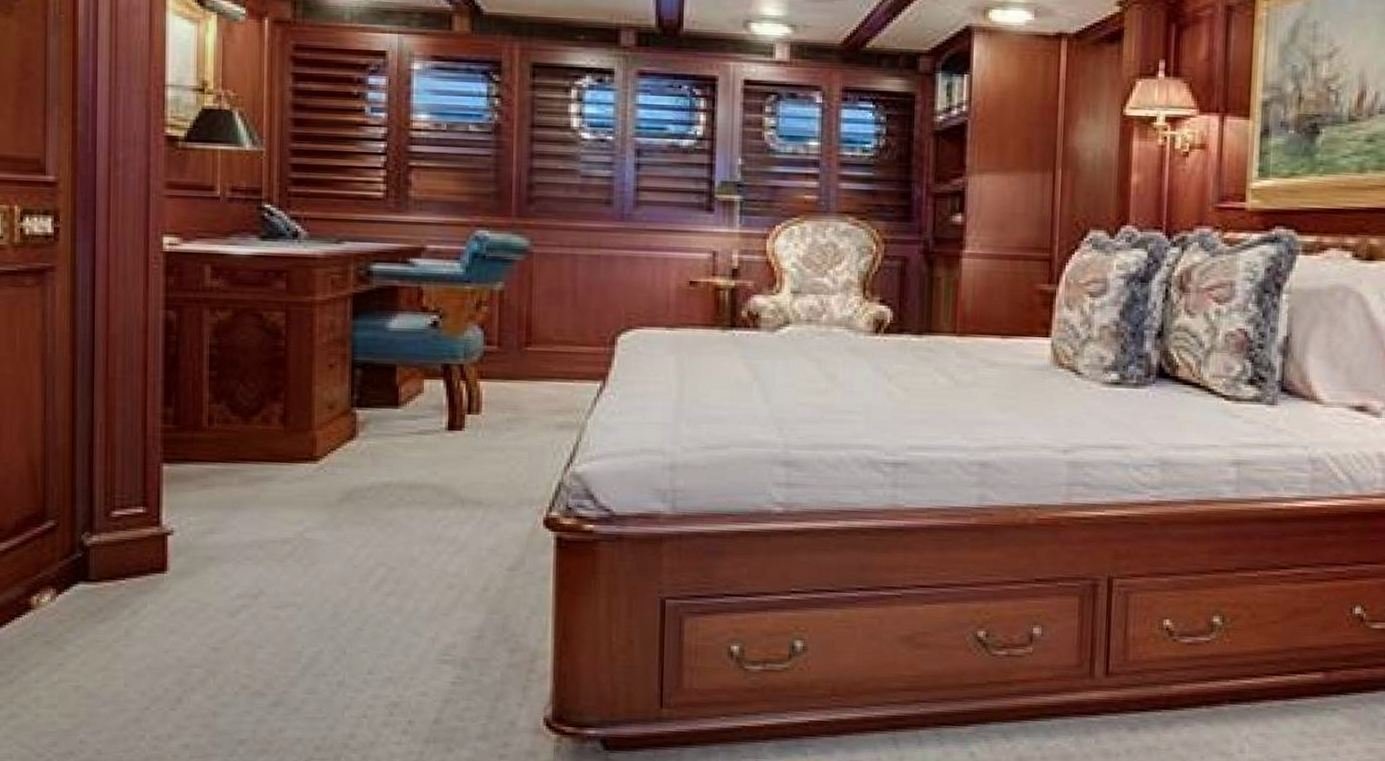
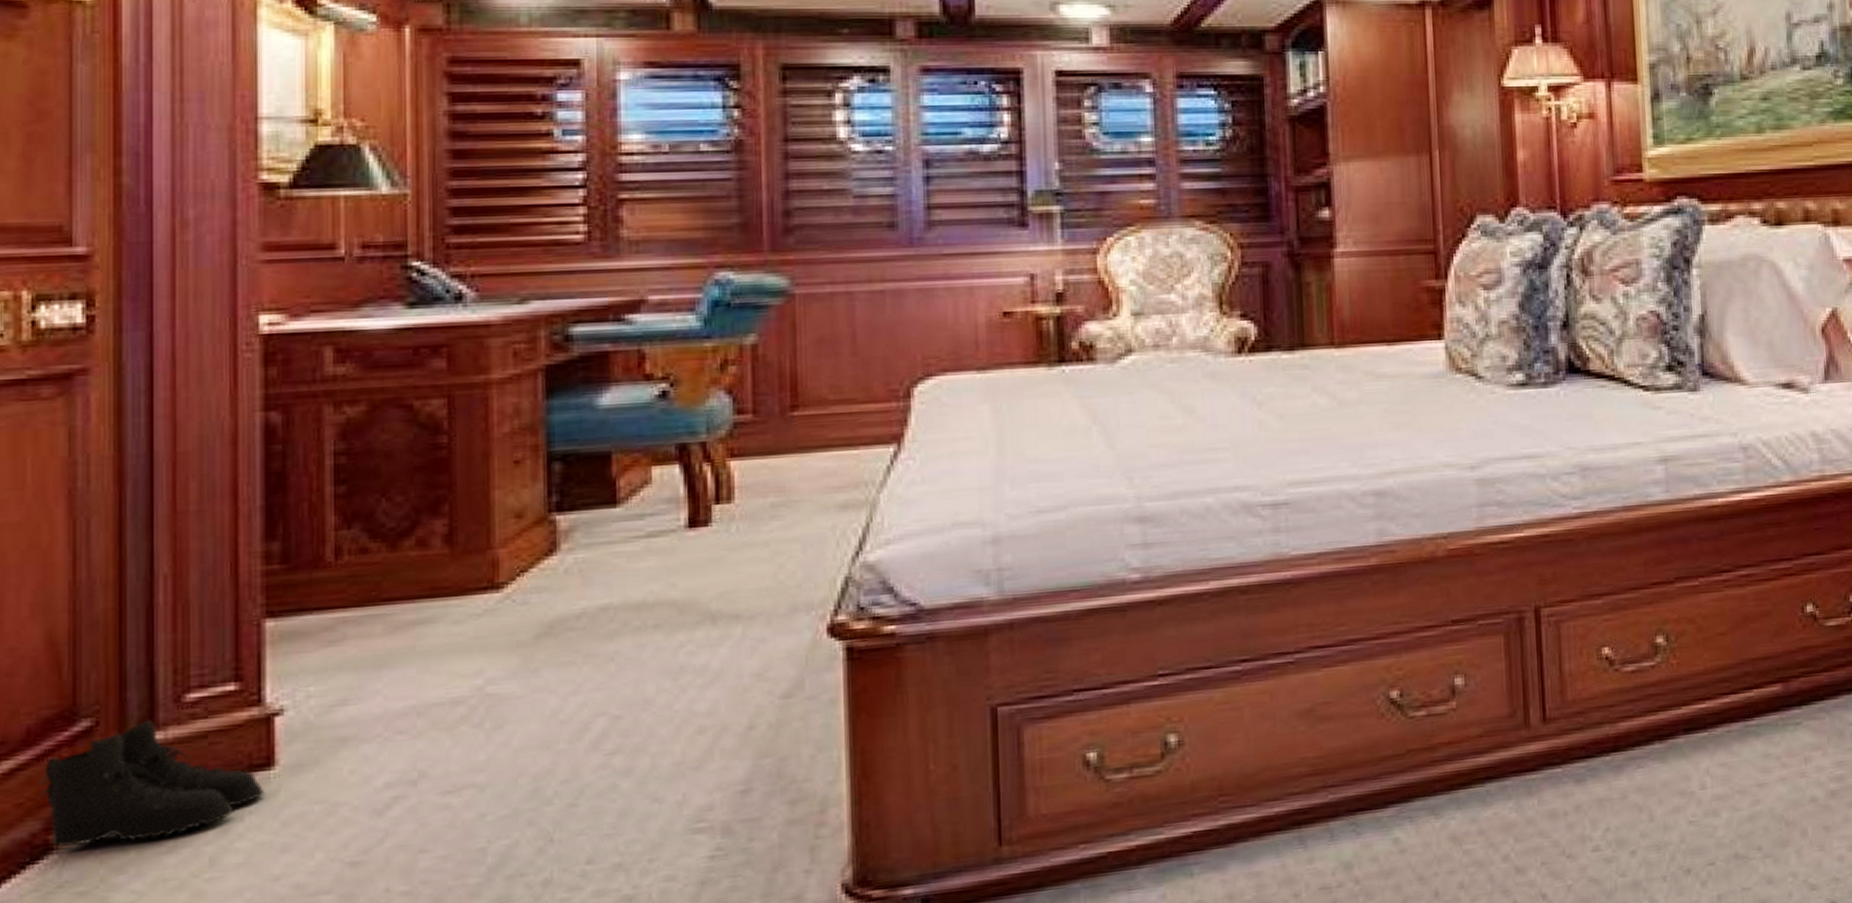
boots: none [22,526,161,612] -> present [38,719,265,847]

